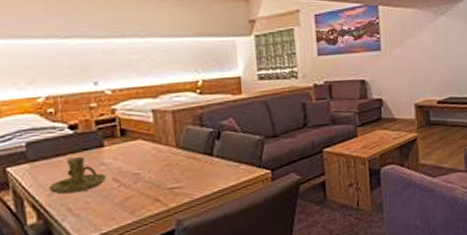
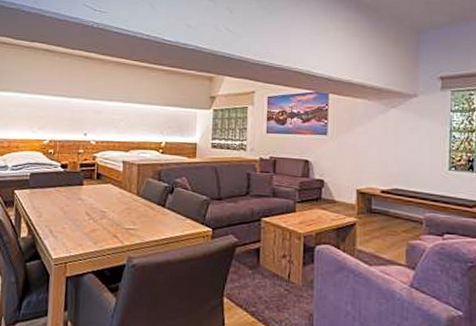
candle holder: present [48,157,106,195] -> none [39,190,81,219]

